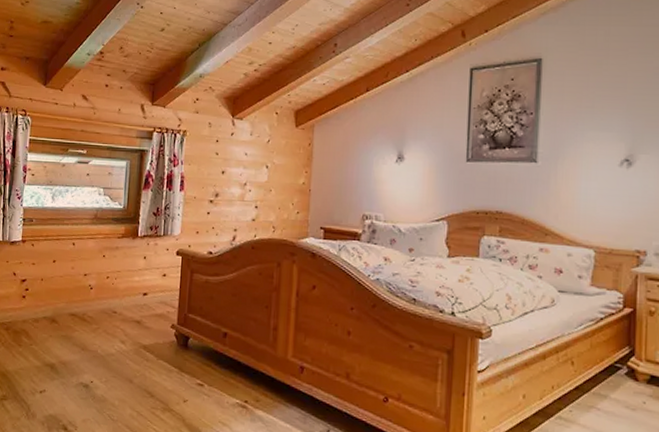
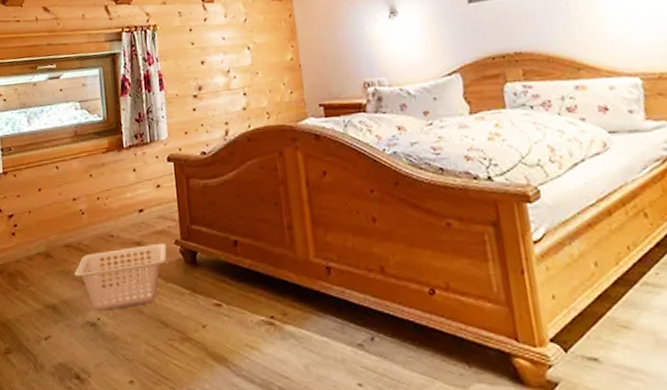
laundry basket: none [75,324,163,376] -> present [74,243,167,311]

